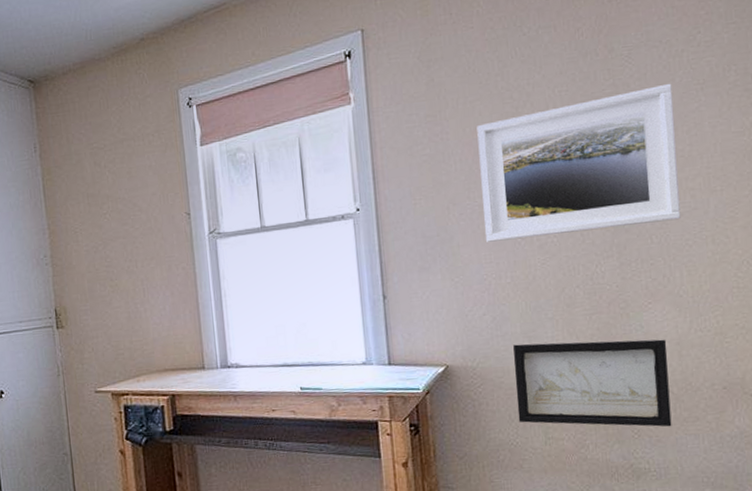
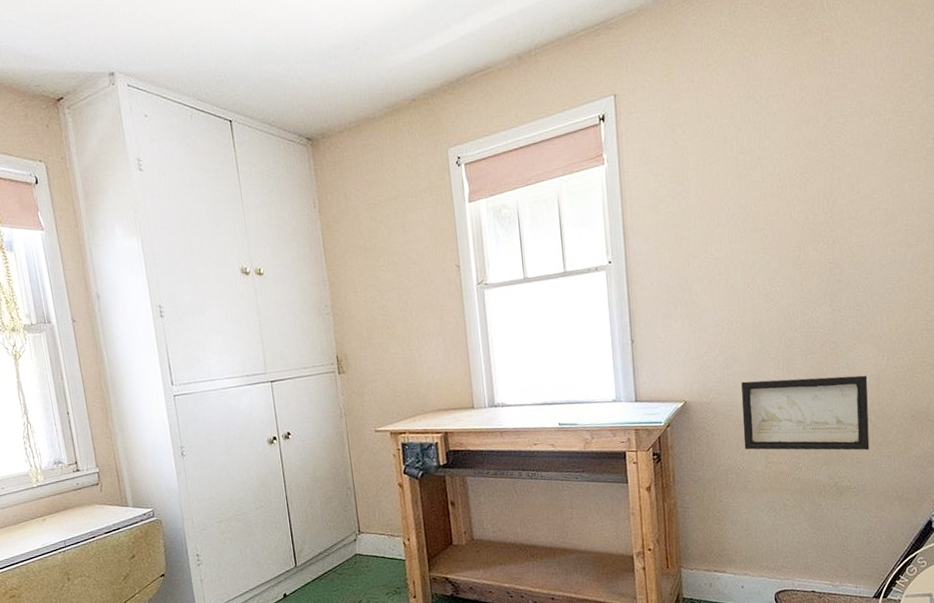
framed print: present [477,84,681,242] -> none [714,150,883,291]

